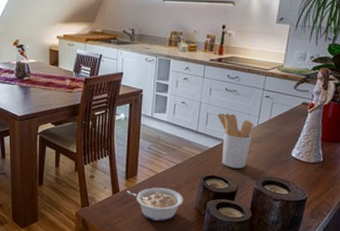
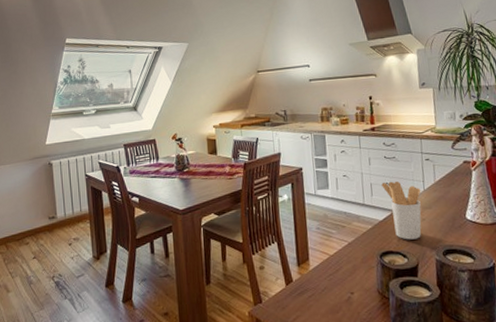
legume: present [127,187,184,222] -> none [301,271,364,312]

